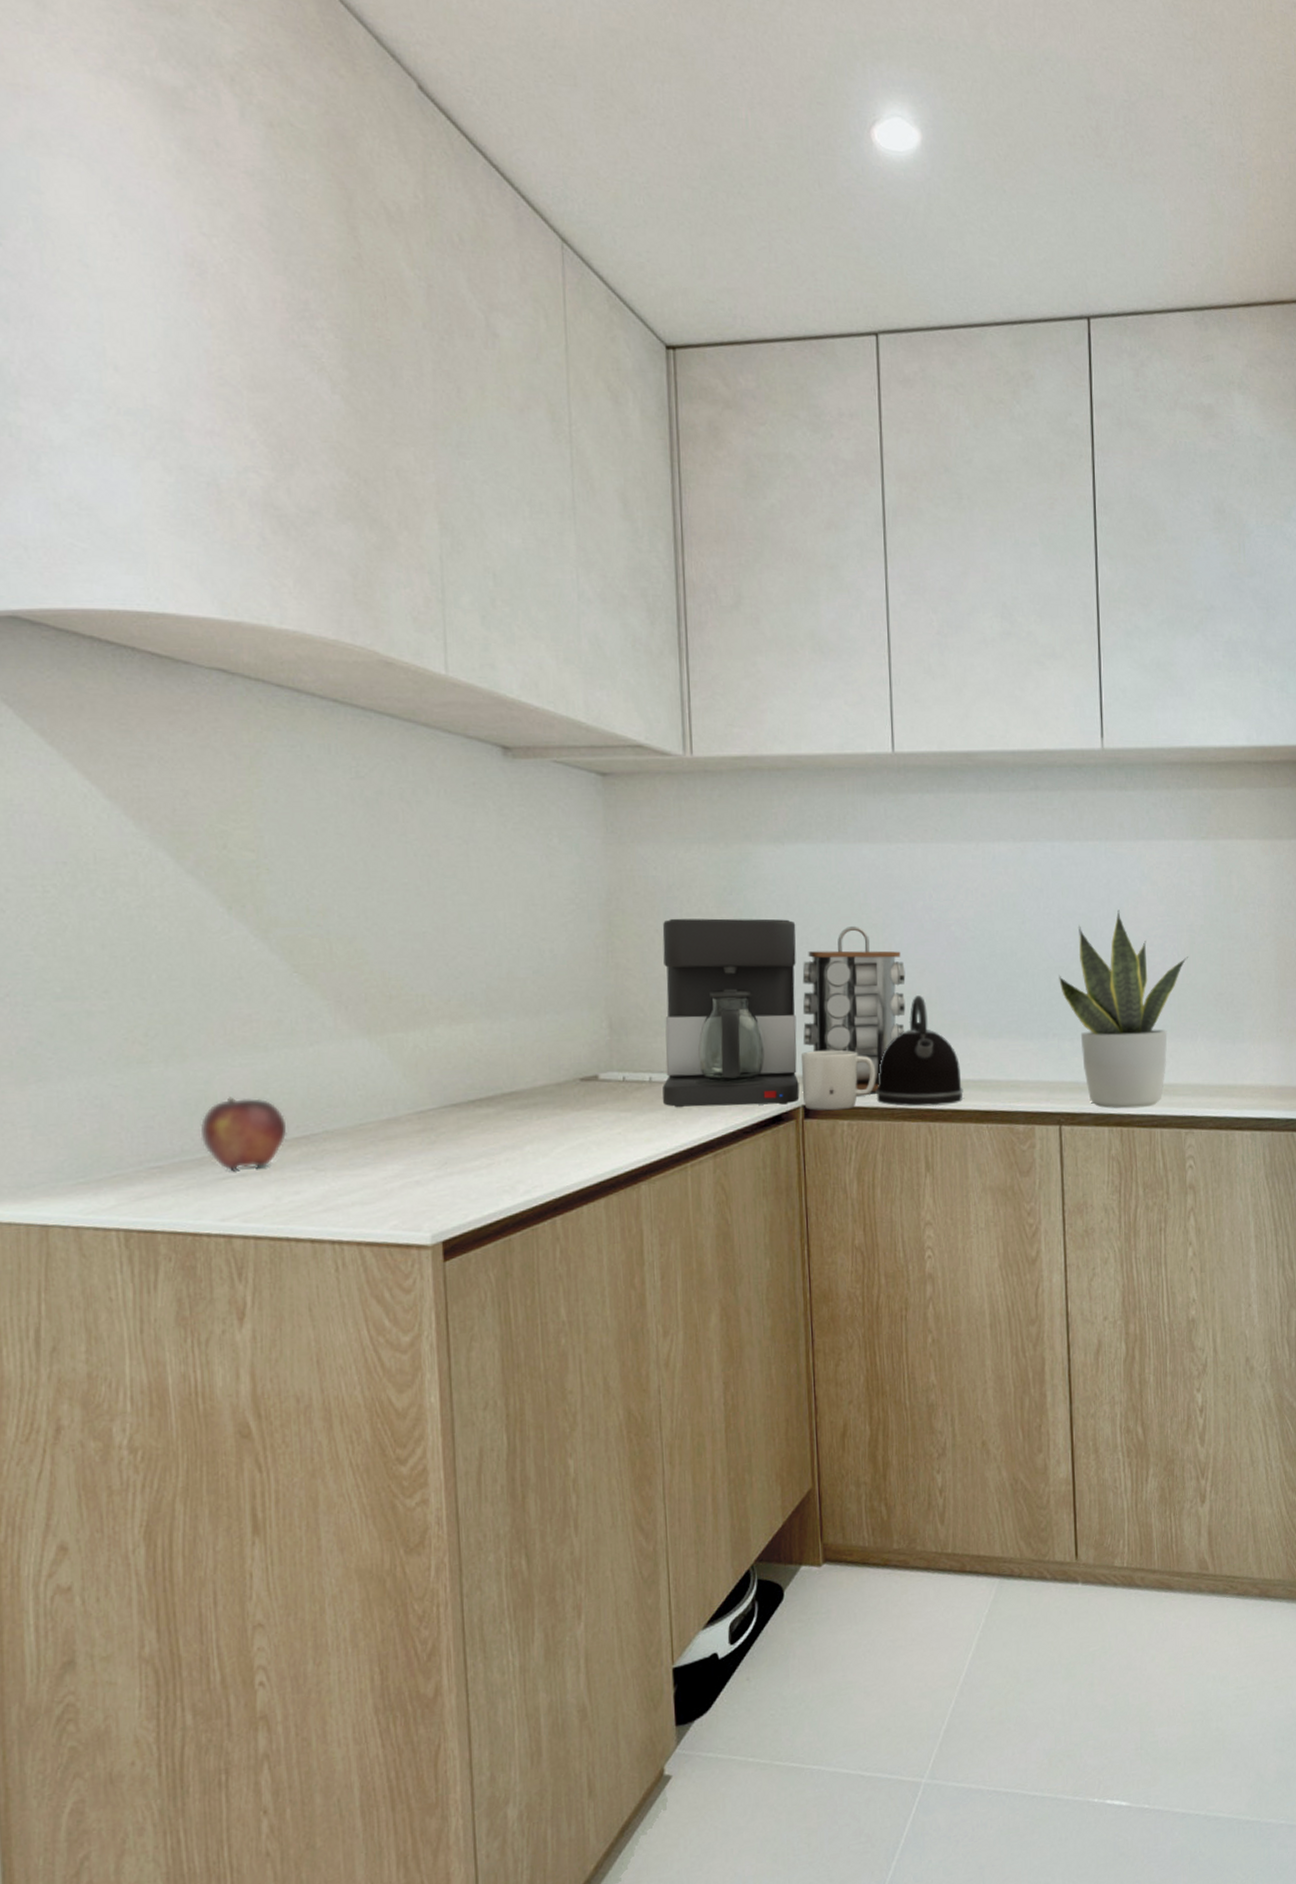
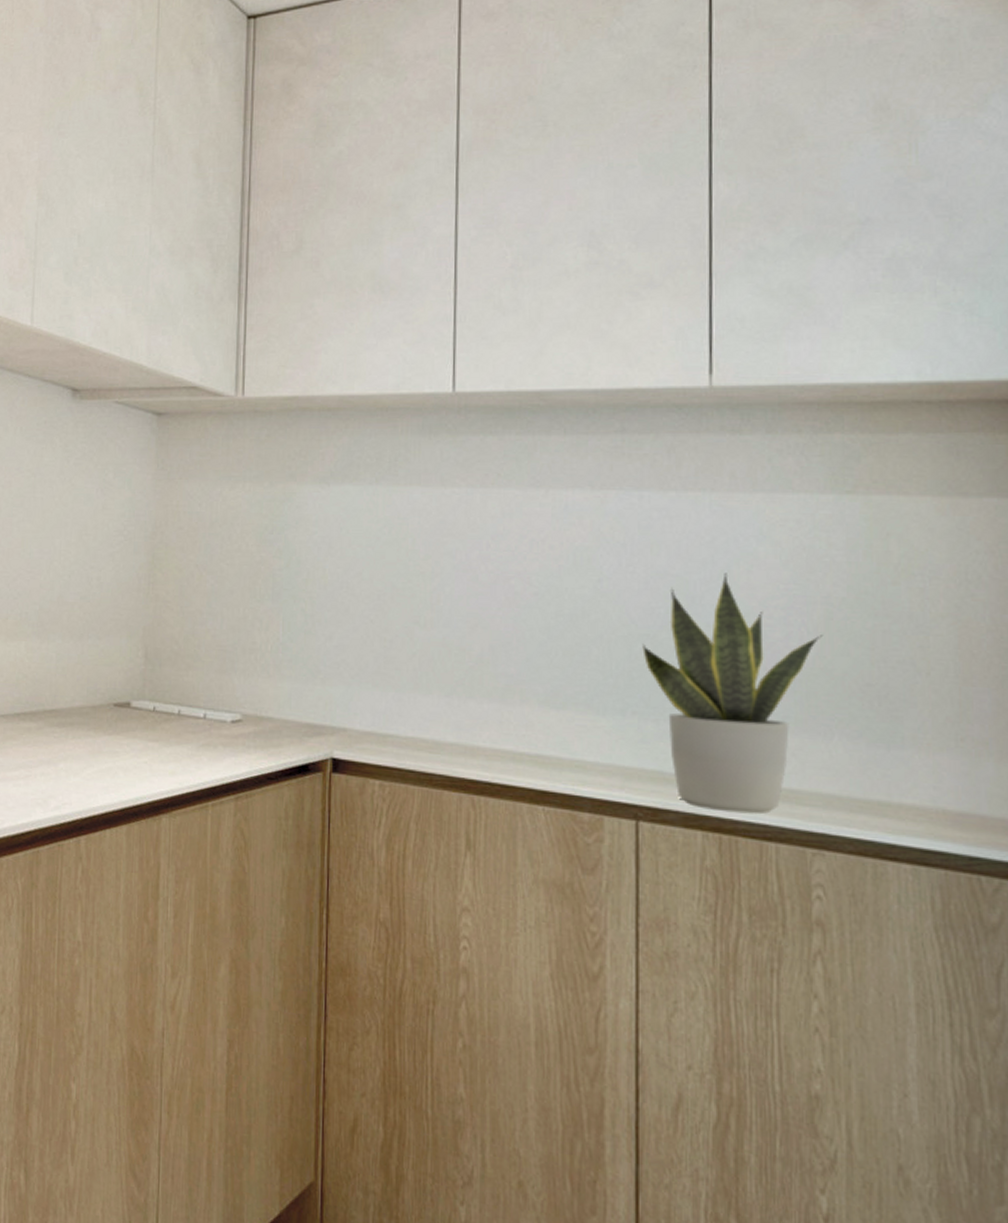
coffee maker: present [662,918,800,1108] -> none [190,554,337,755]
mug: present [800,1050,876,1111] -> none [331,701,415,769]
spice rack: present [802,926,906,1094] -> none [336,573,454,756]
kettle: present [875,995,963,1107] -> none [412,653,516,779]

